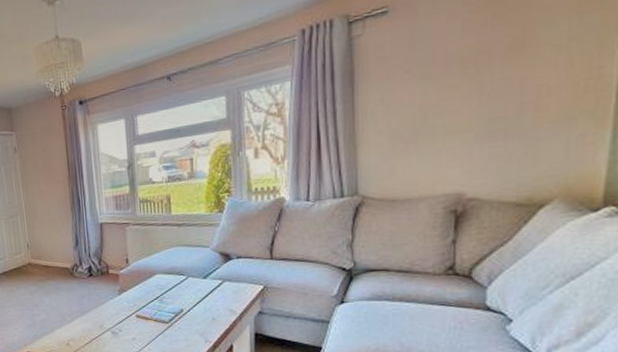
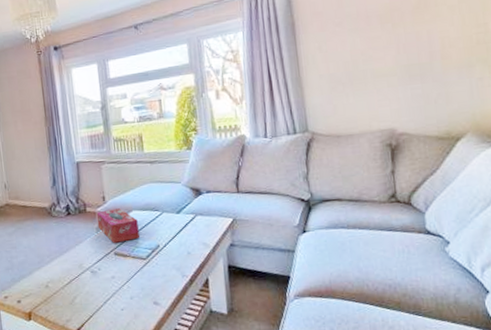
tissue box: none [119,271,163,306] -> present [96,208,140,243]

